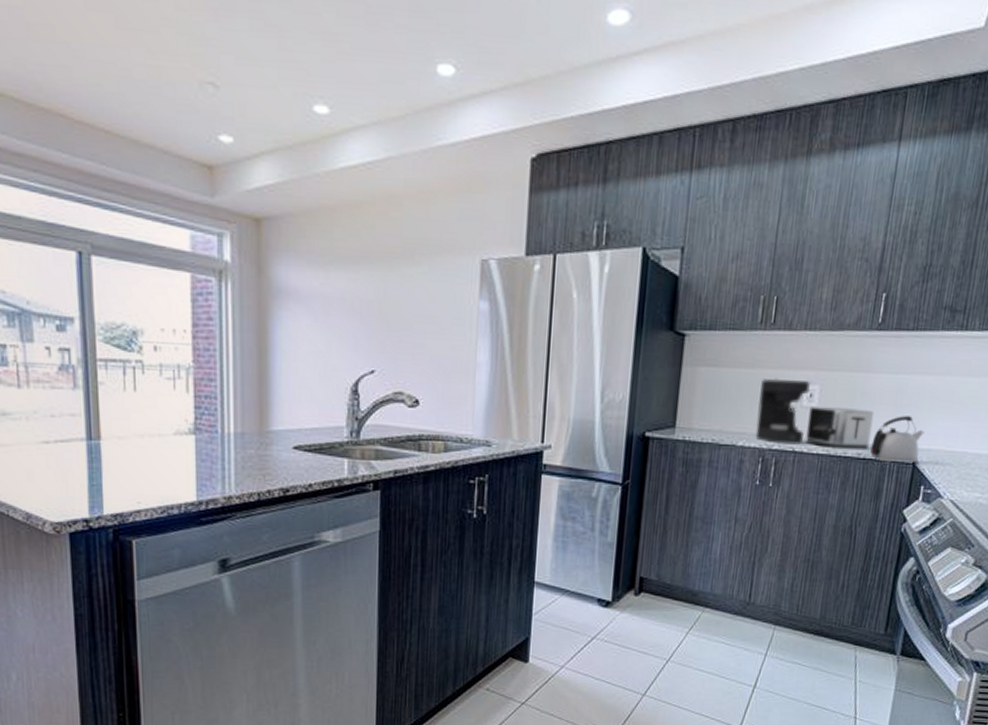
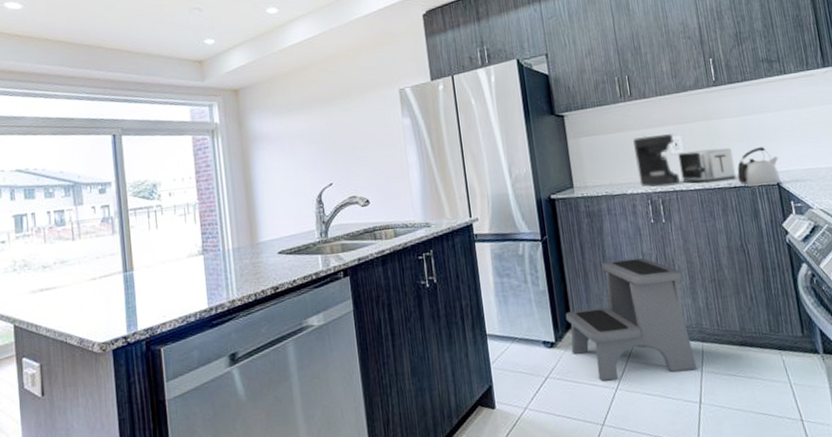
step stool: none [628,521,775,651] -> present [565,257,696,382]

